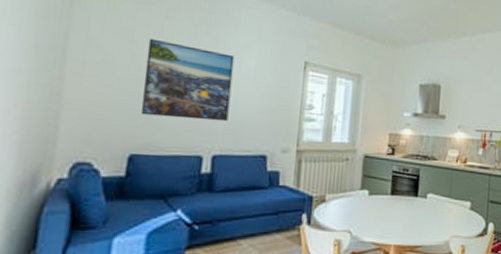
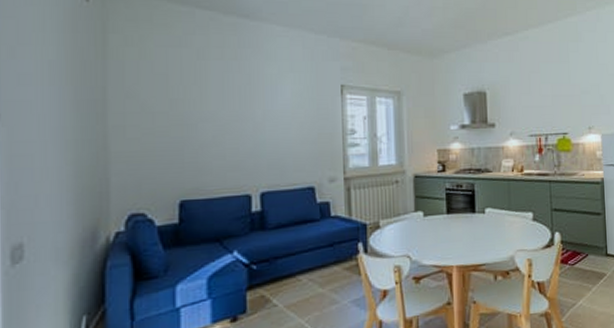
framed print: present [140,38,235,122] -> none [183,81,271,160]

